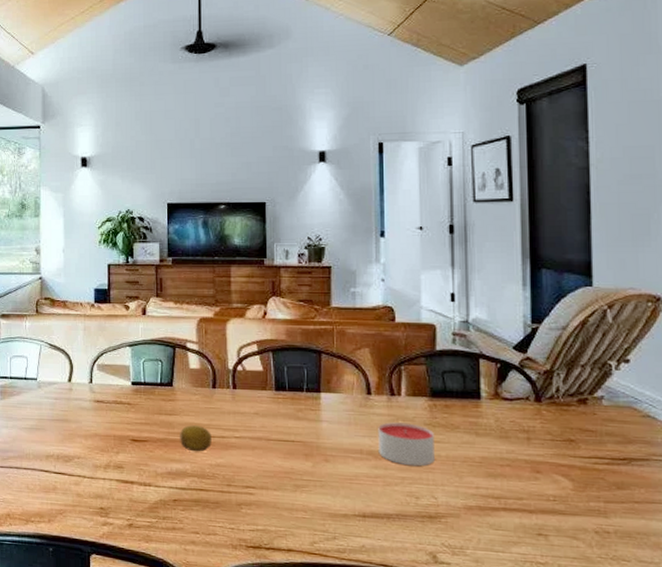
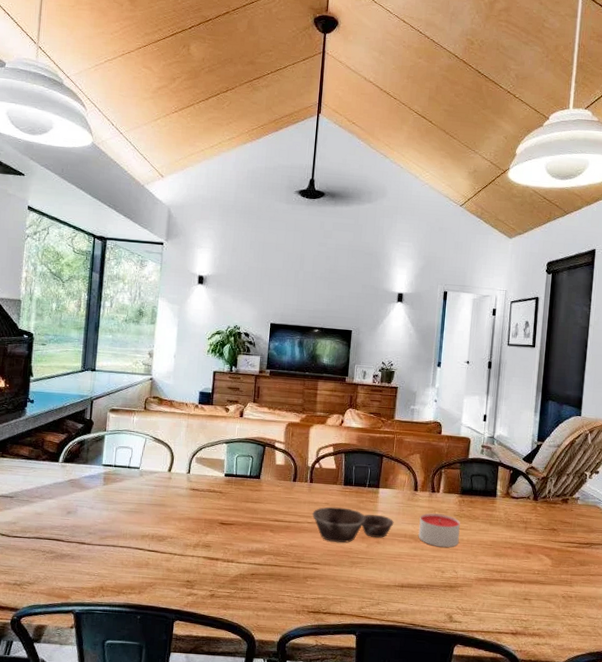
fruit: present [180,425,212,452] -> none [261,512,289,534]
bowl: none [240,417,345,462] -> present [312,506,394,543]

